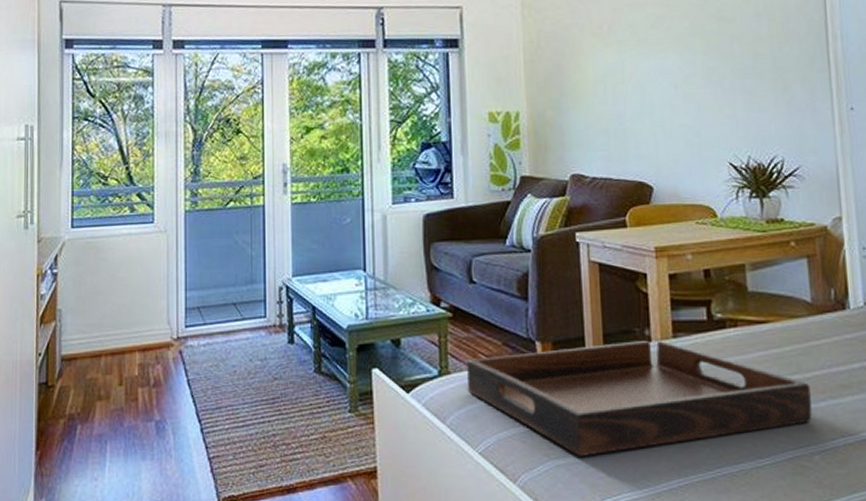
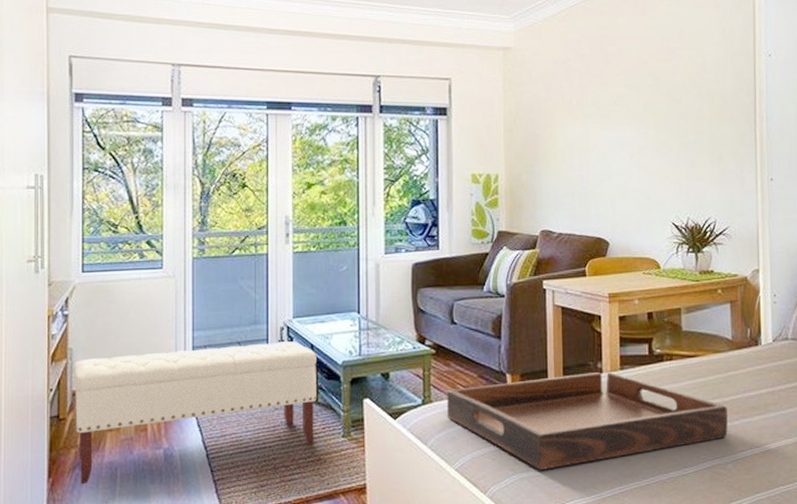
bench: none [62,303,321,459] -> present [73,341,318,485]

